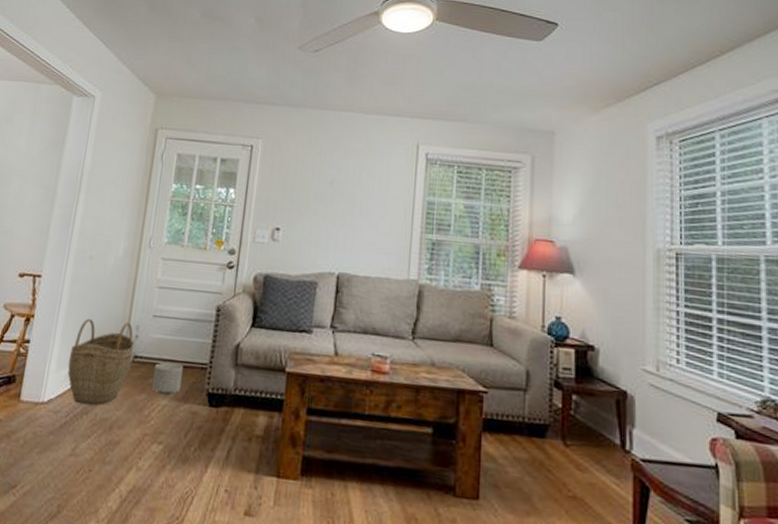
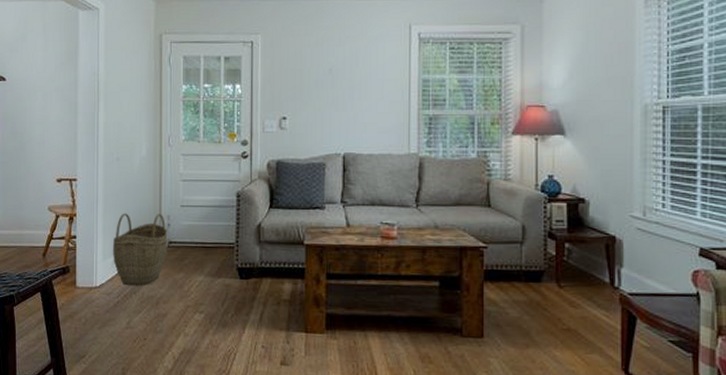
planter: present [151,362,183,395] -> none [188,245,213,272]

